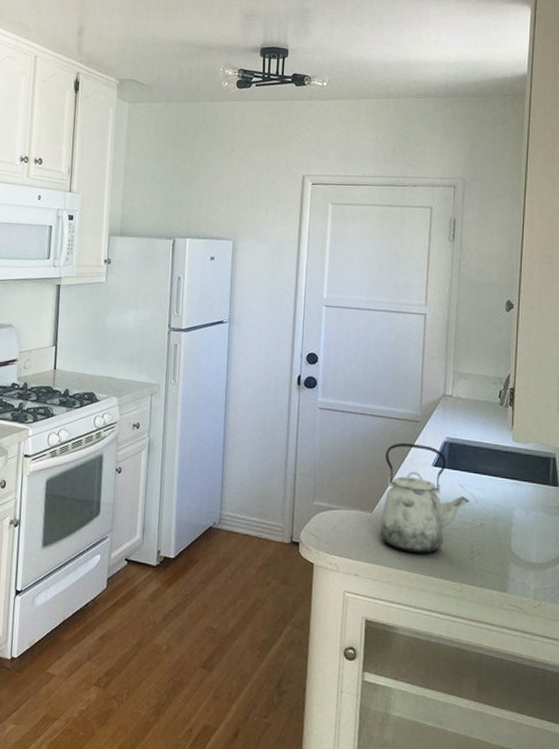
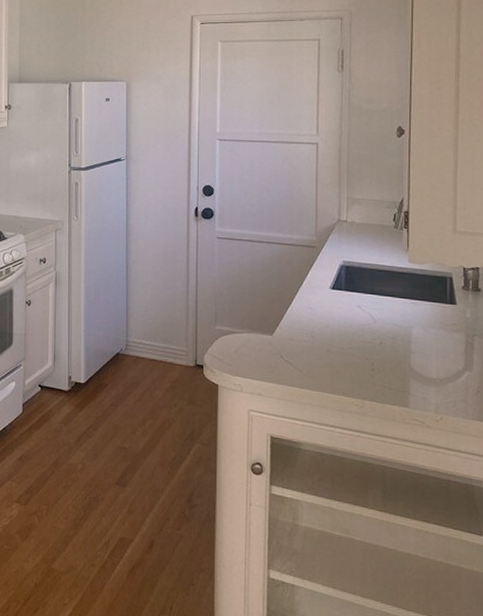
kettle: present [380,443,470,554] -> none [281,268,368,373]

